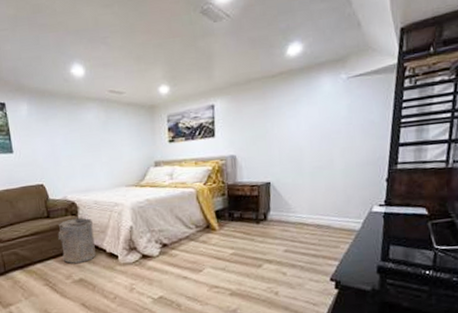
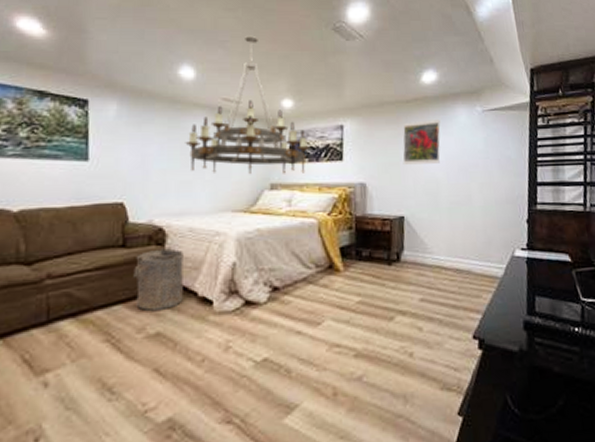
chandelier: none [83,28,186,156] -> present [185,35,311,175]
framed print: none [269,91,305,136] -> present [402,120,441,164]

